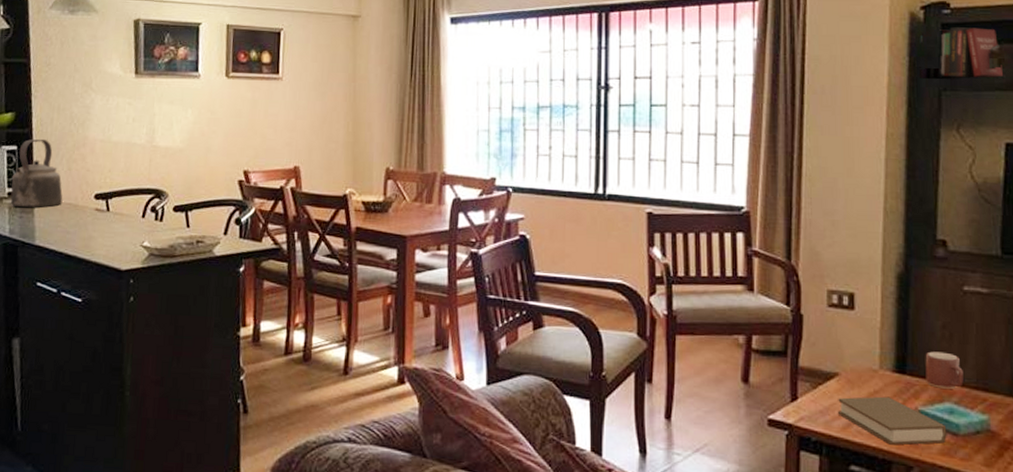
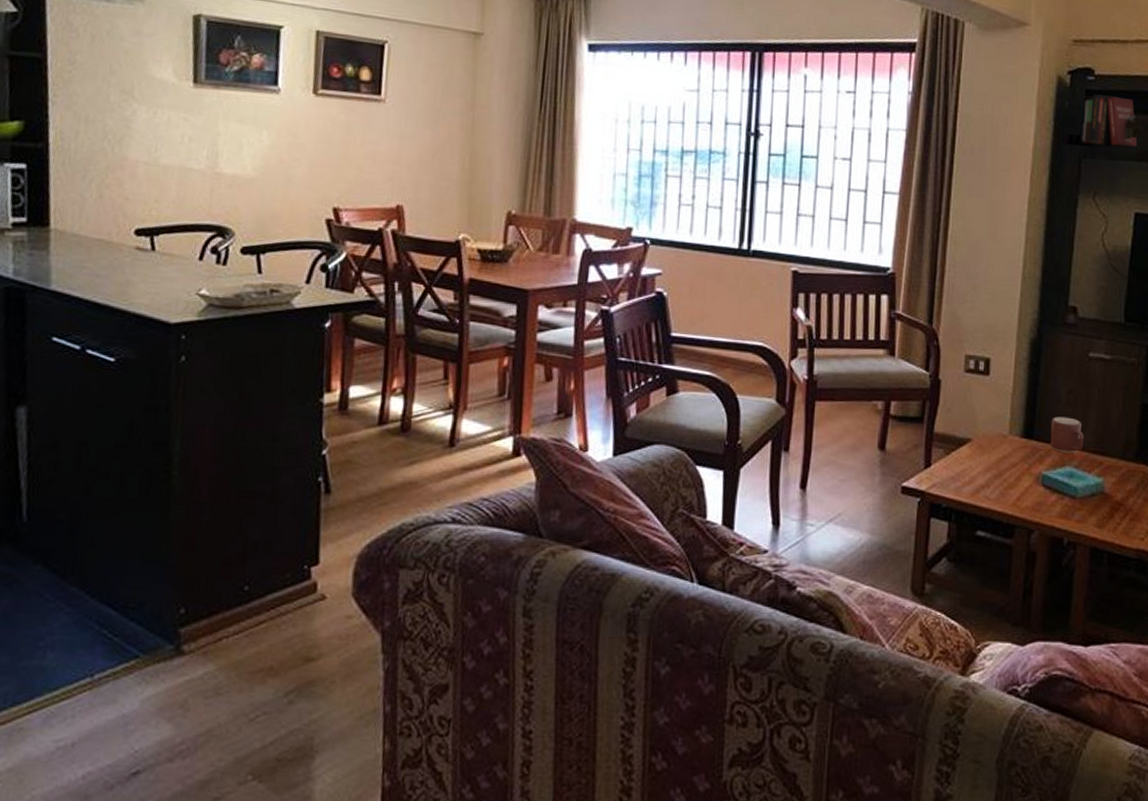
kettle: present [10,139,63,208] -> none [15,156,91,244]
book: present [838,396,947,445] -> none [968,461,1066,509]

